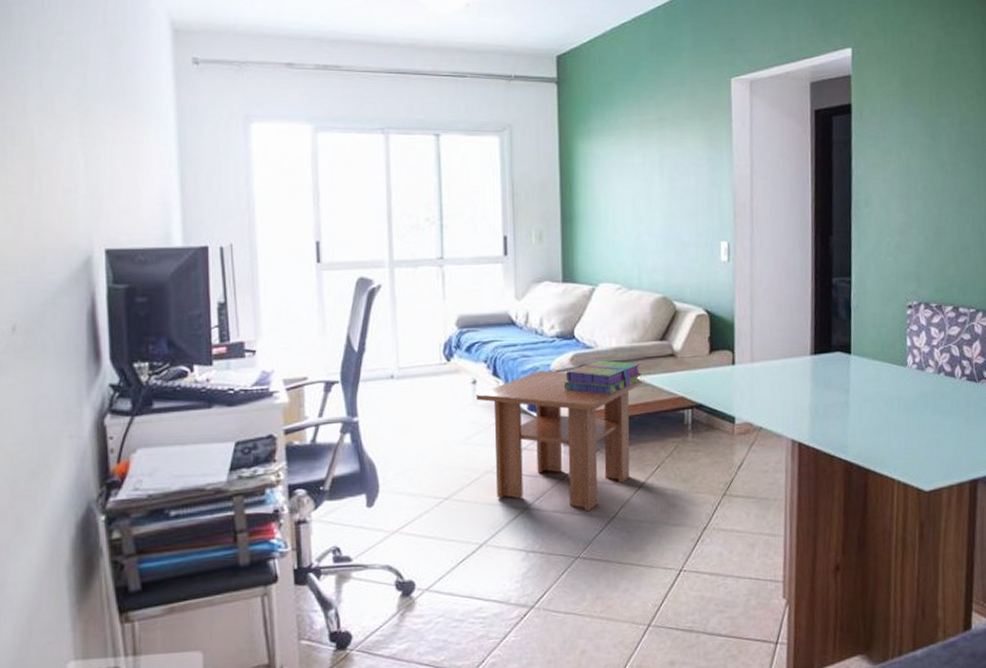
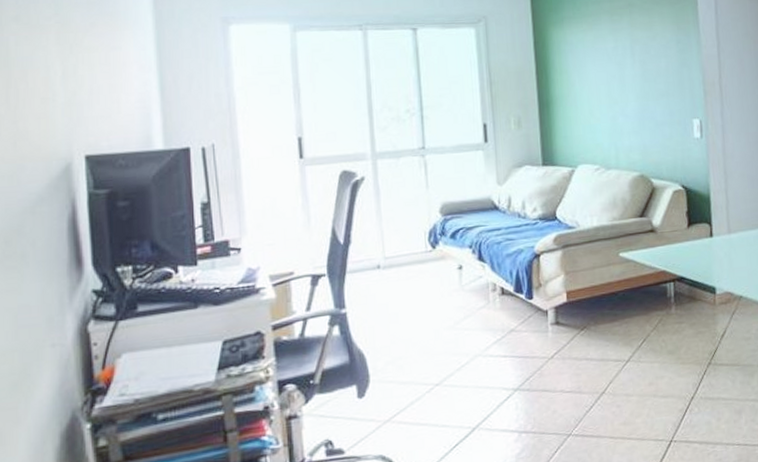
coffee table: present [476,370,644,512] -> none [463,252,627,389]
stack of books: present [564,360,642,395] -> none [549,239,624,273]

